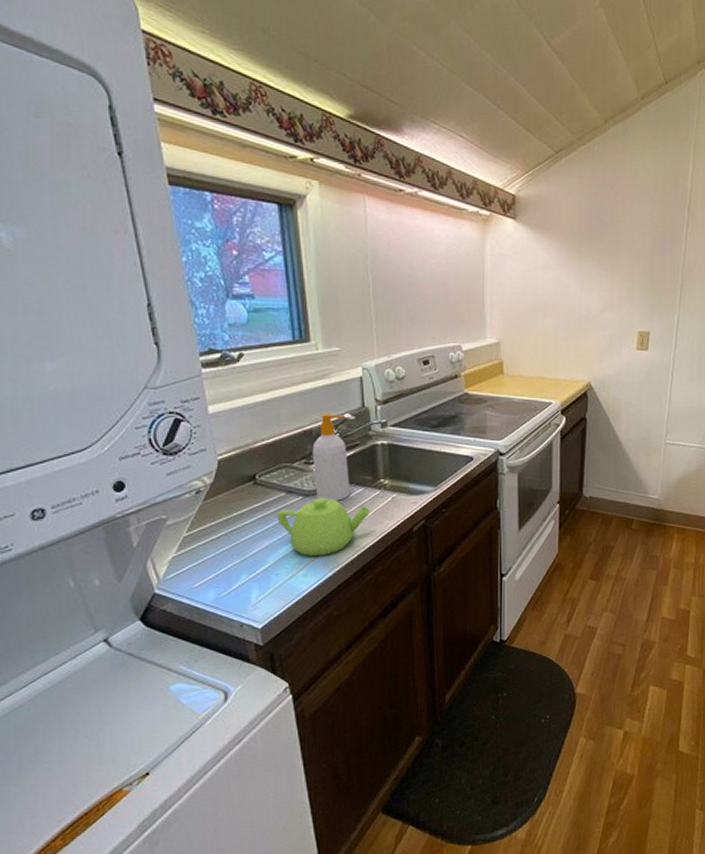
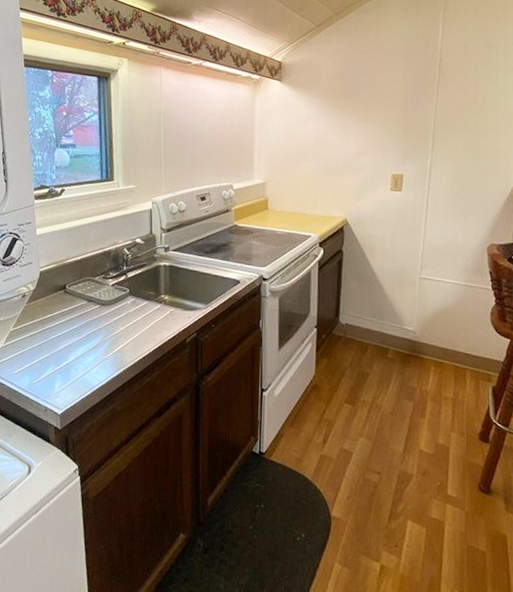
teapot: present [277,497,370,556] -> none [79,307,152,357]
soap bottle: present [312,413,350,501] -> none [109,238,137,311]

